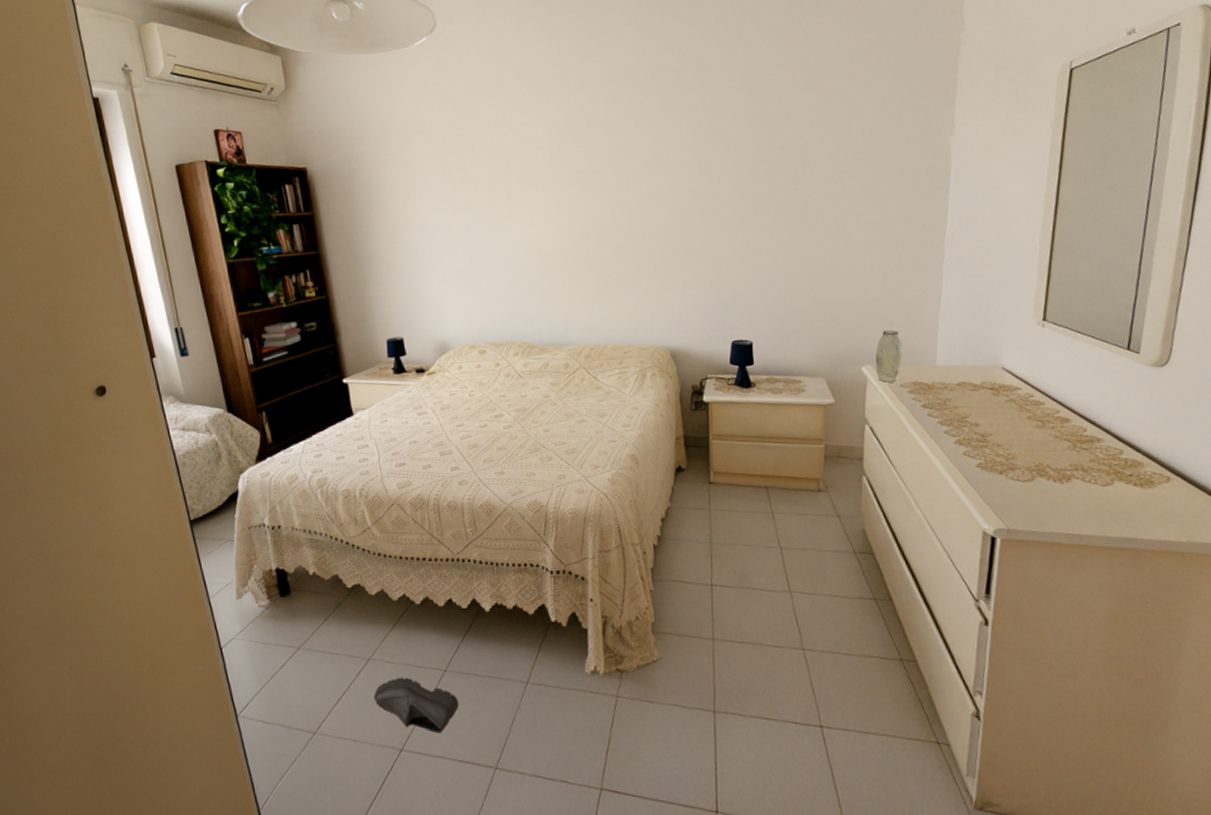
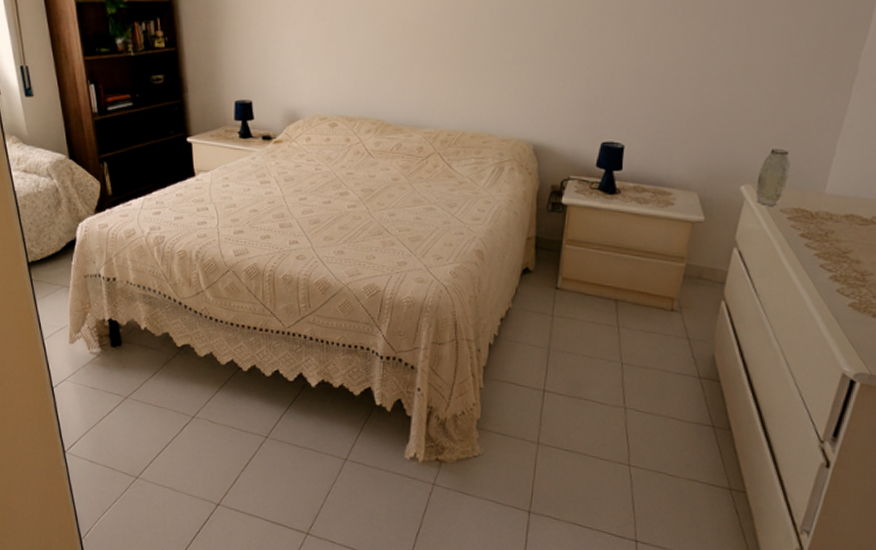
books: present [262,322,301,349] -> none [107,72,148,98]
shoe: present [374,677,460,734] -> none [195,437,278,495]

